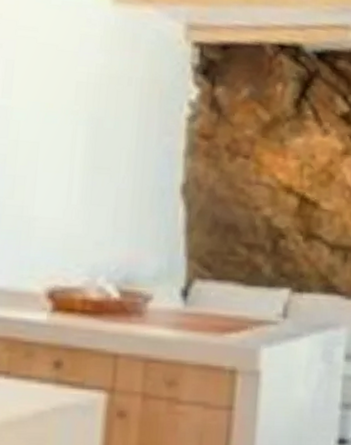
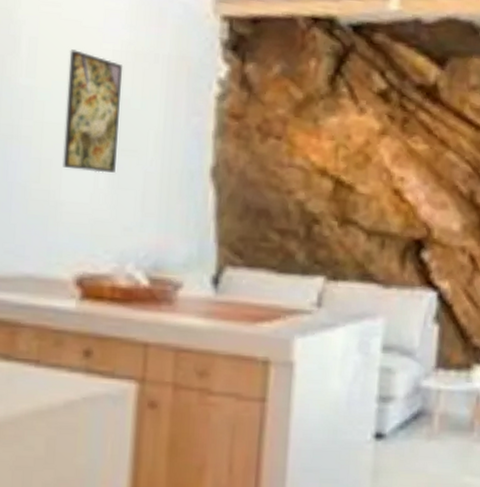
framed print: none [36,72,98,190] -> present [63,49,123,173]

